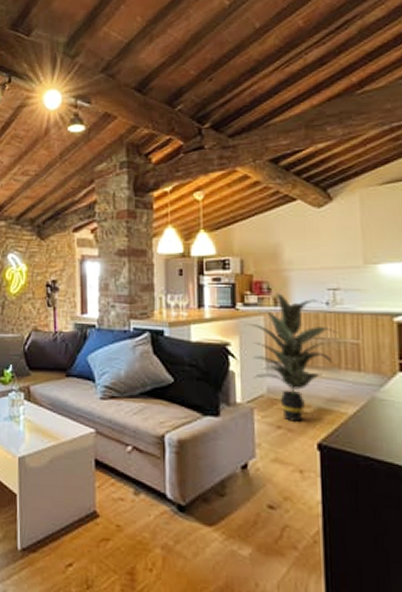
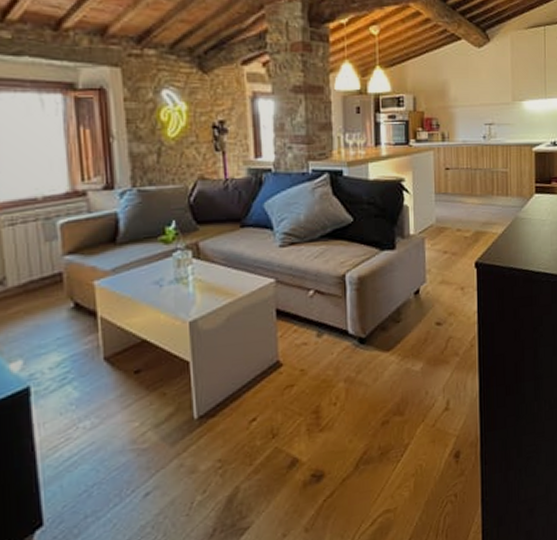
indoor plant: present [245,293,338,423] -> none [418,129,492,247]

